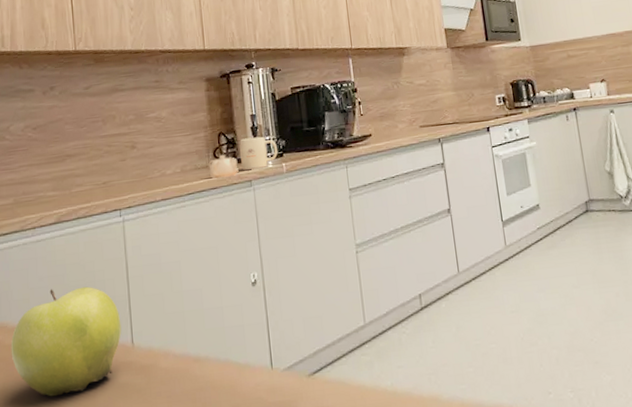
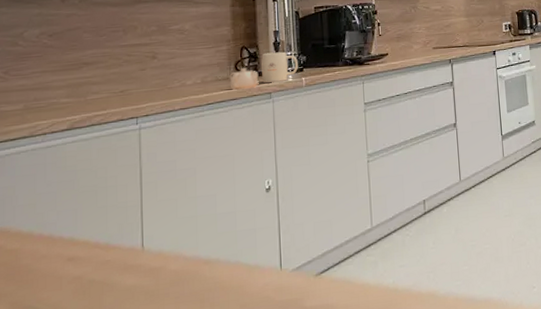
fruit: present [10,286,122,397] -> none [13,192,132,300]

